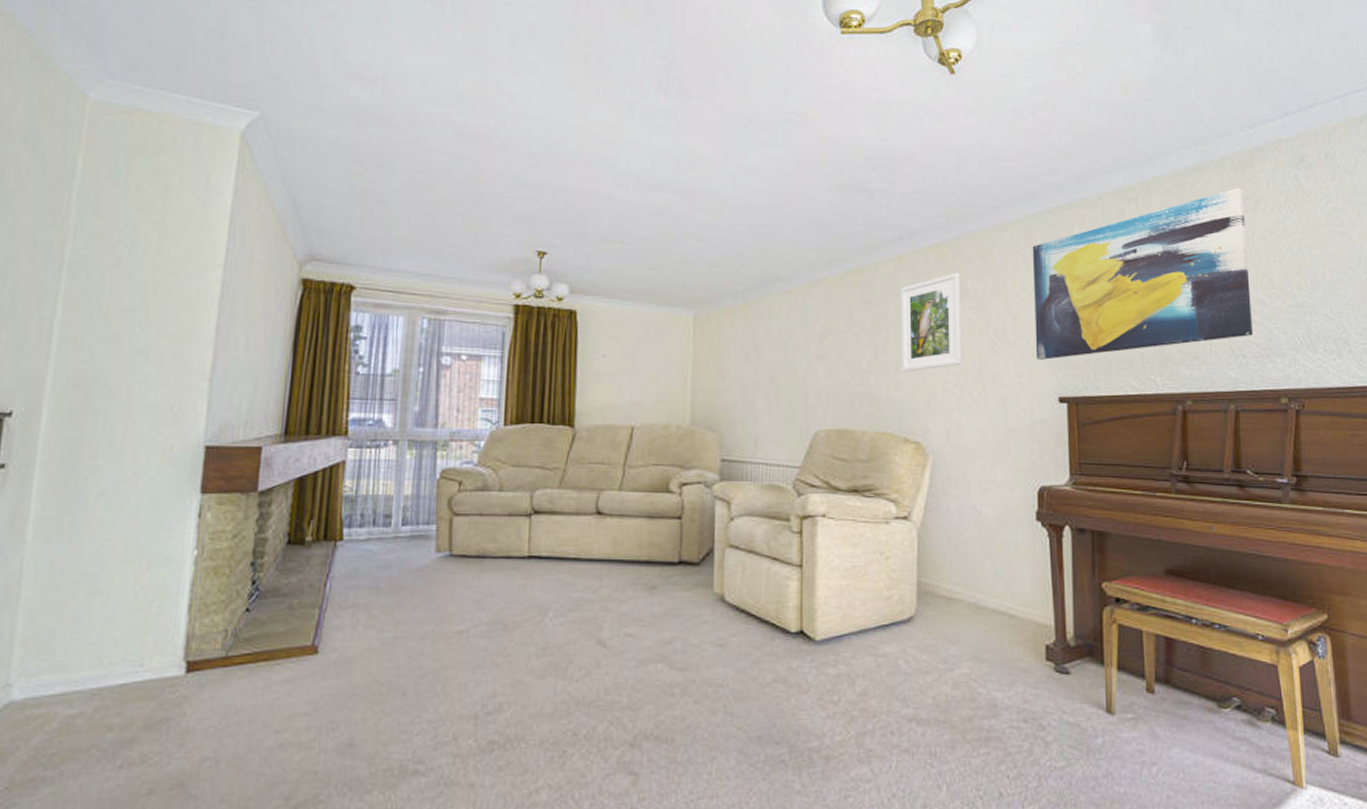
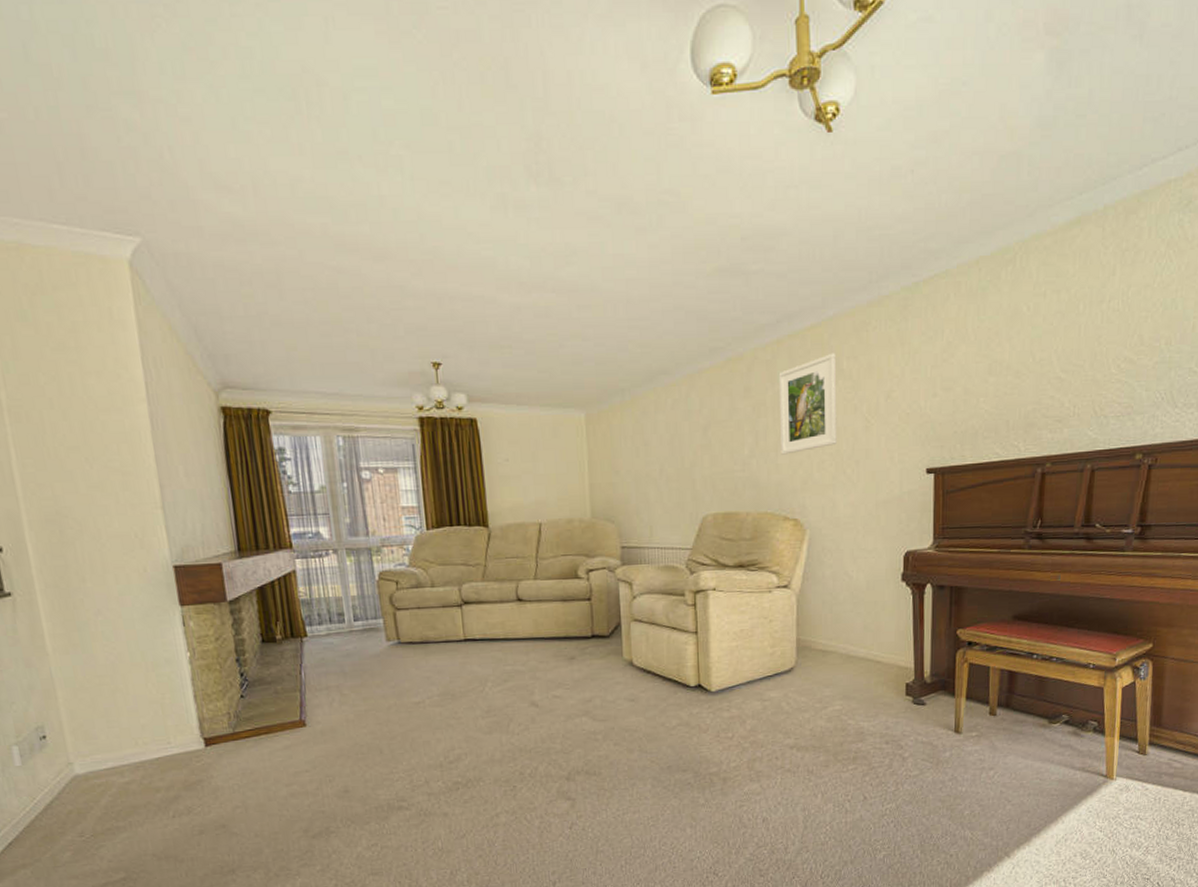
wall art: present [1032,188,1253,360] -> none [906,240,1124,434]

